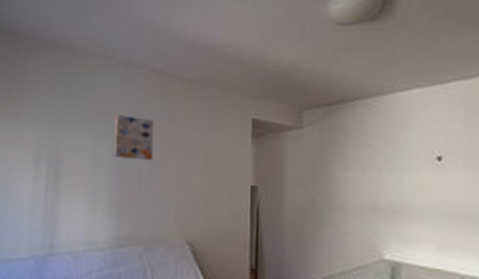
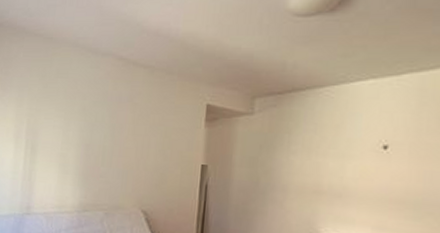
wall art: present [113,115,154,161] -> none [81,98,118,139]

